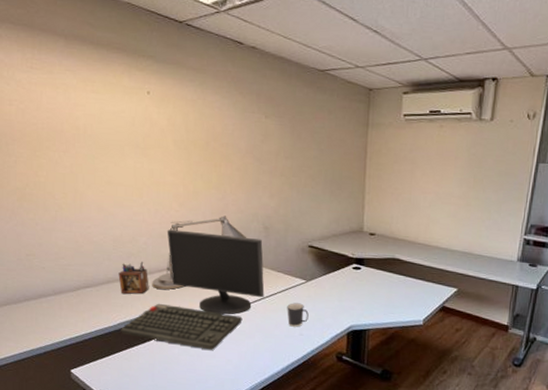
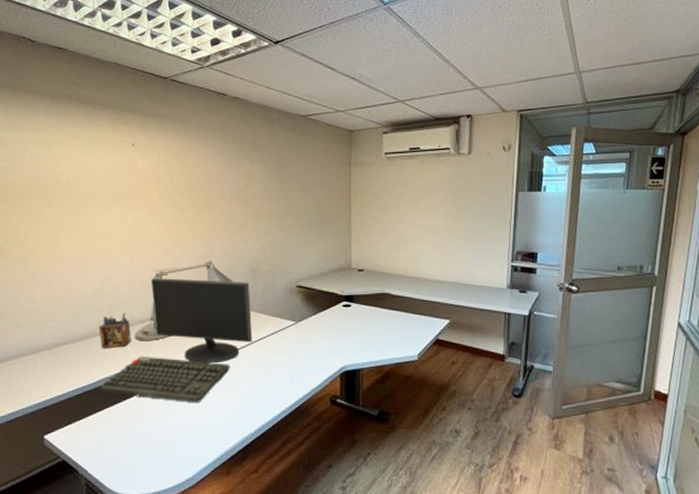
mug: present [287,303,309,327] -> none [276,346,299,371]

